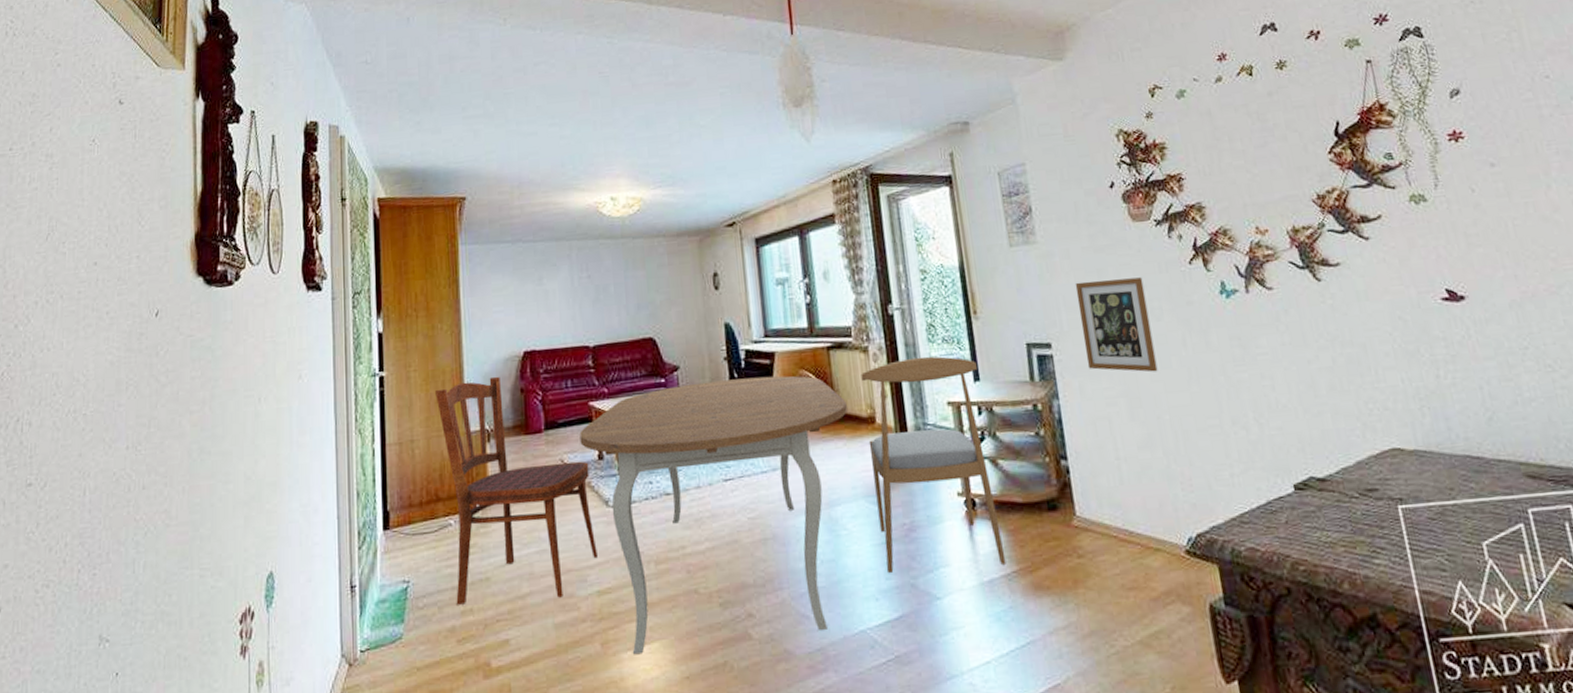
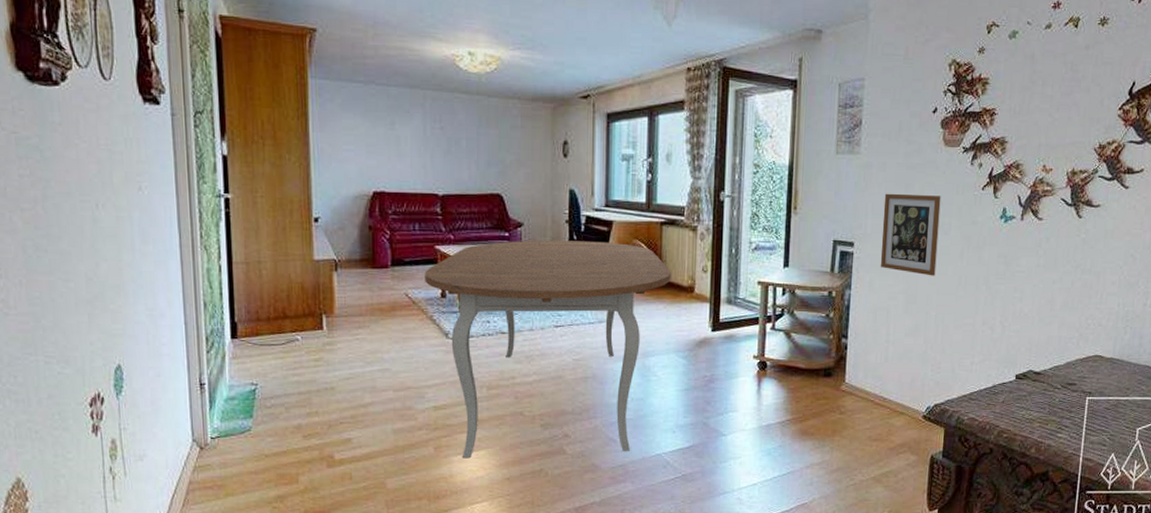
dining chair: present [435,376,598,605] -> none [283,211,435,409]
dining chair: present [861,356,1006,573] -> none [685,240,788,414]

